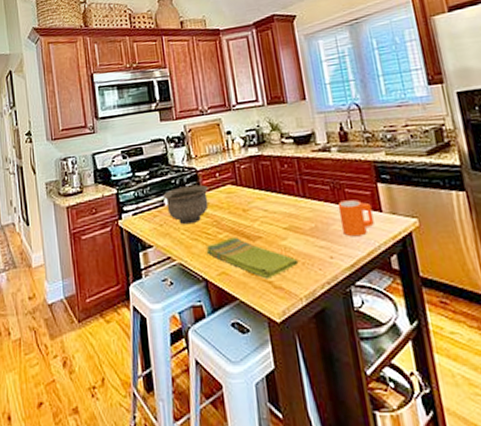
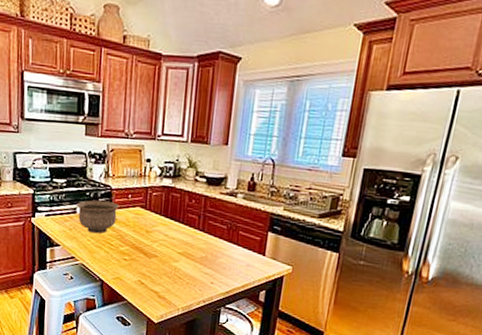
dish towel: present [206,237,299,279] -> none [106,251,184,290]
mug: present [337,199,374,237] -> none [226,240,257,272]

